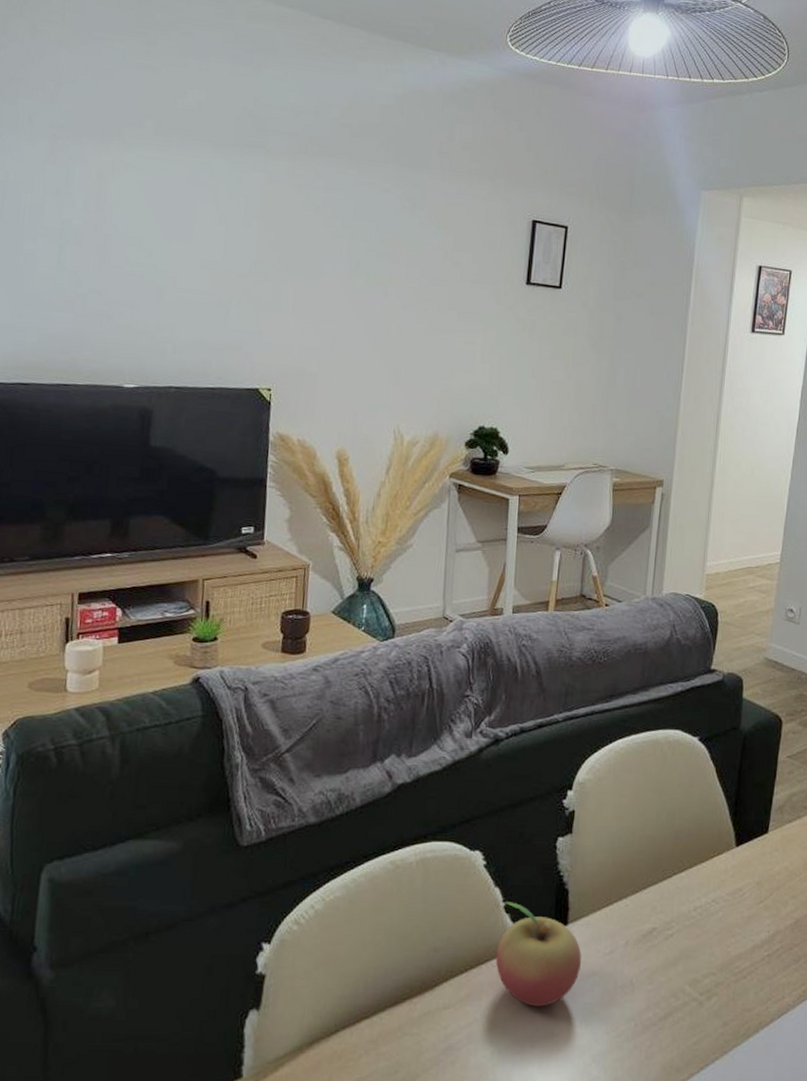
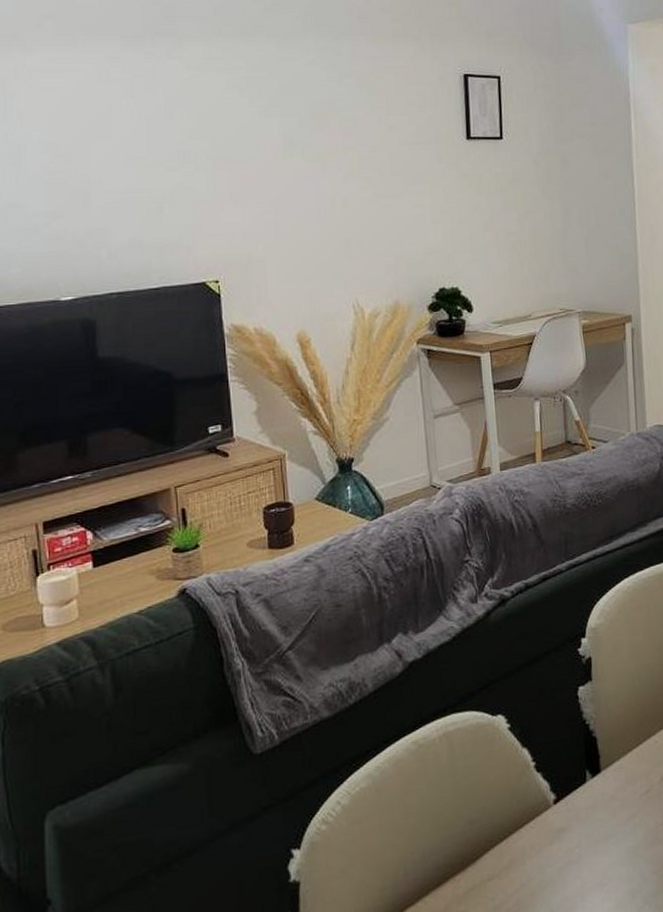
fruit: present [495,902,582,1007] -> none [533,760,620,861]

